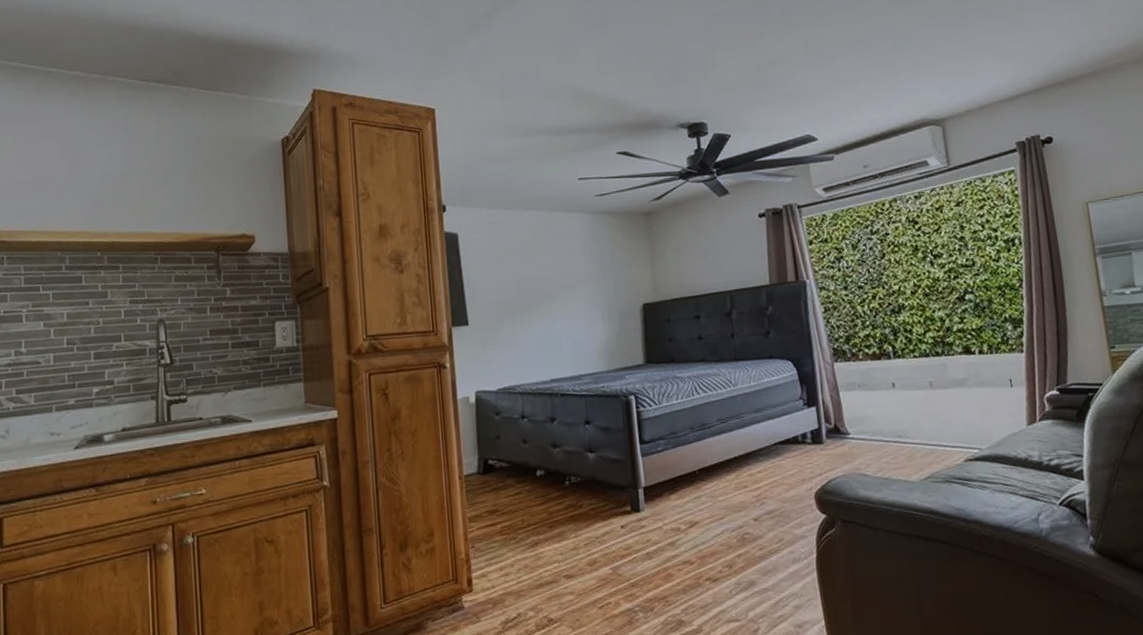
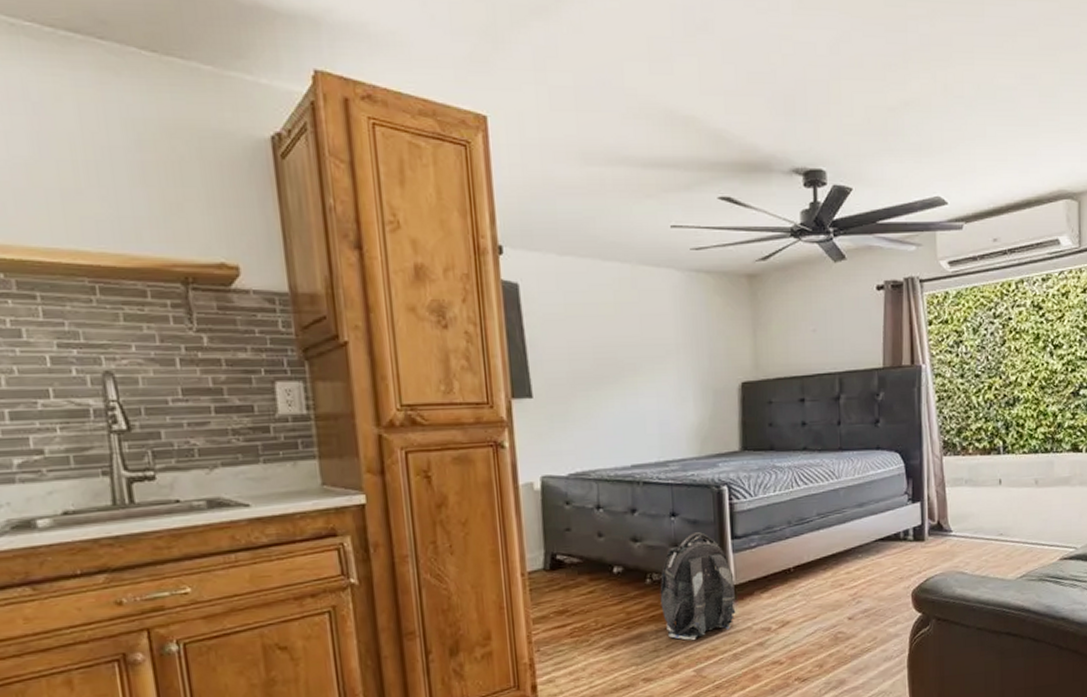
backpack: none [577,438,647,539] -> present [660,532,736,640]

